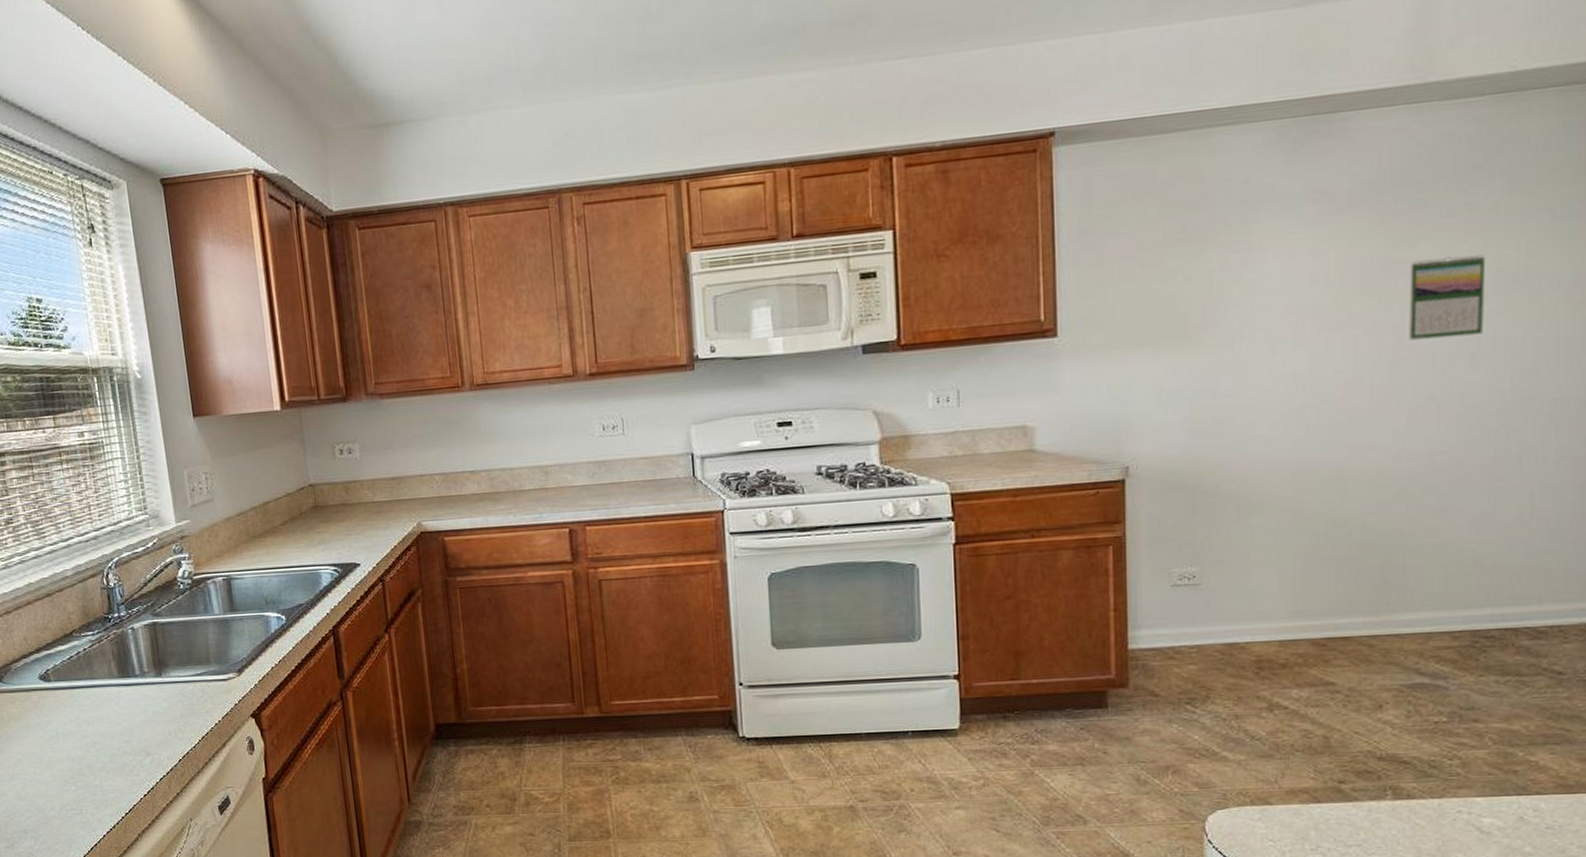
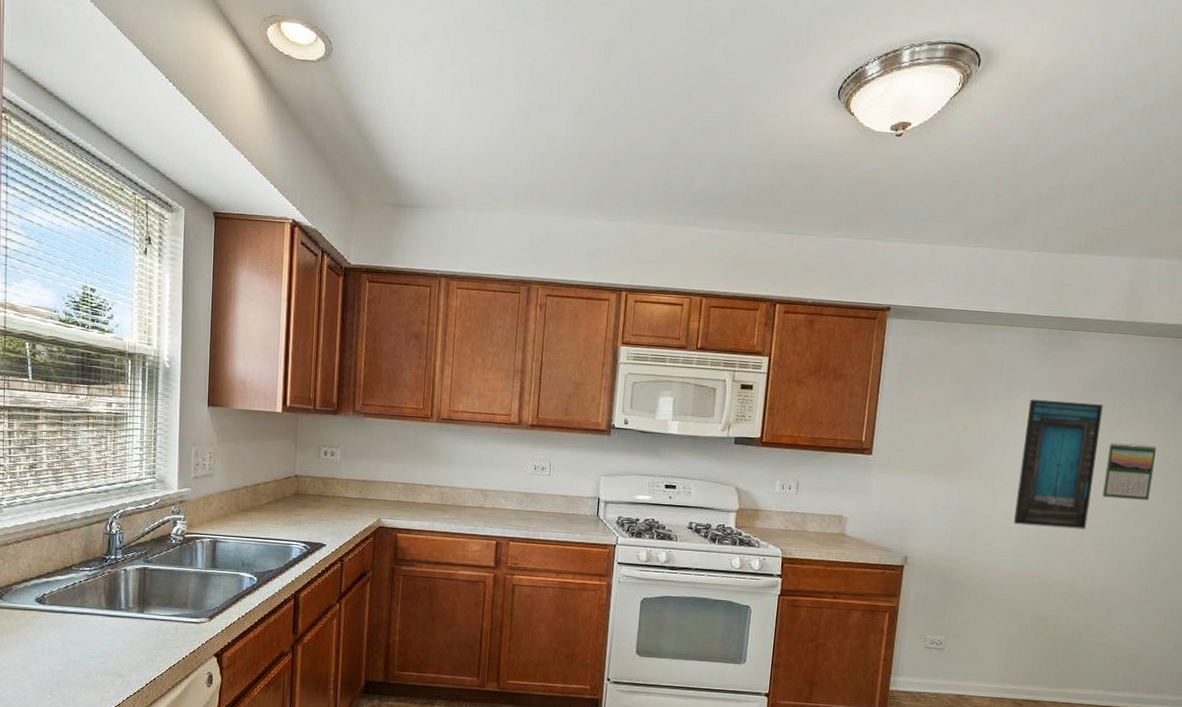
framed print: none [1278,209,1394,399] -> present [1014,399,1104,530]

